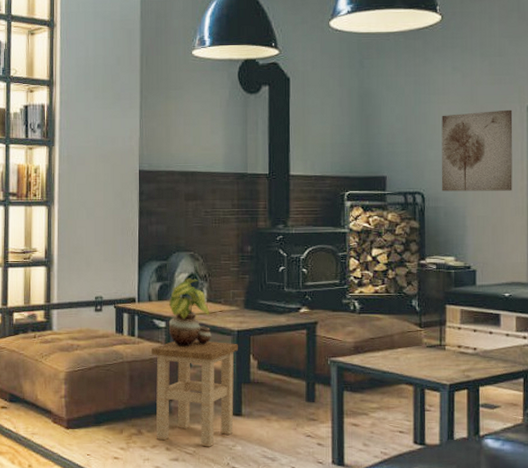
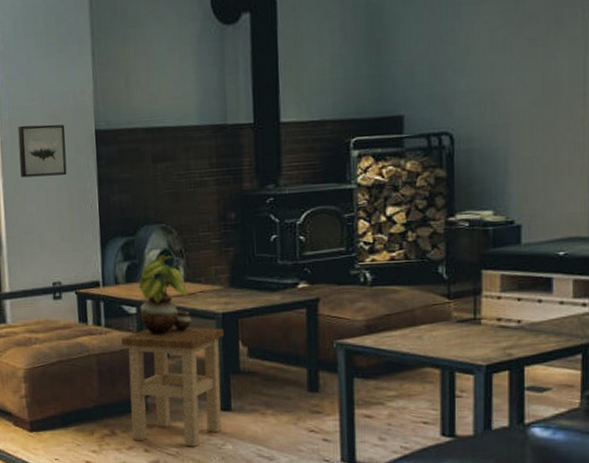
wall art: none [73,162,114,206] -> present [17,124,67,178]
wall art: present [441,109,513,191] -> none [475,16,572,129]

